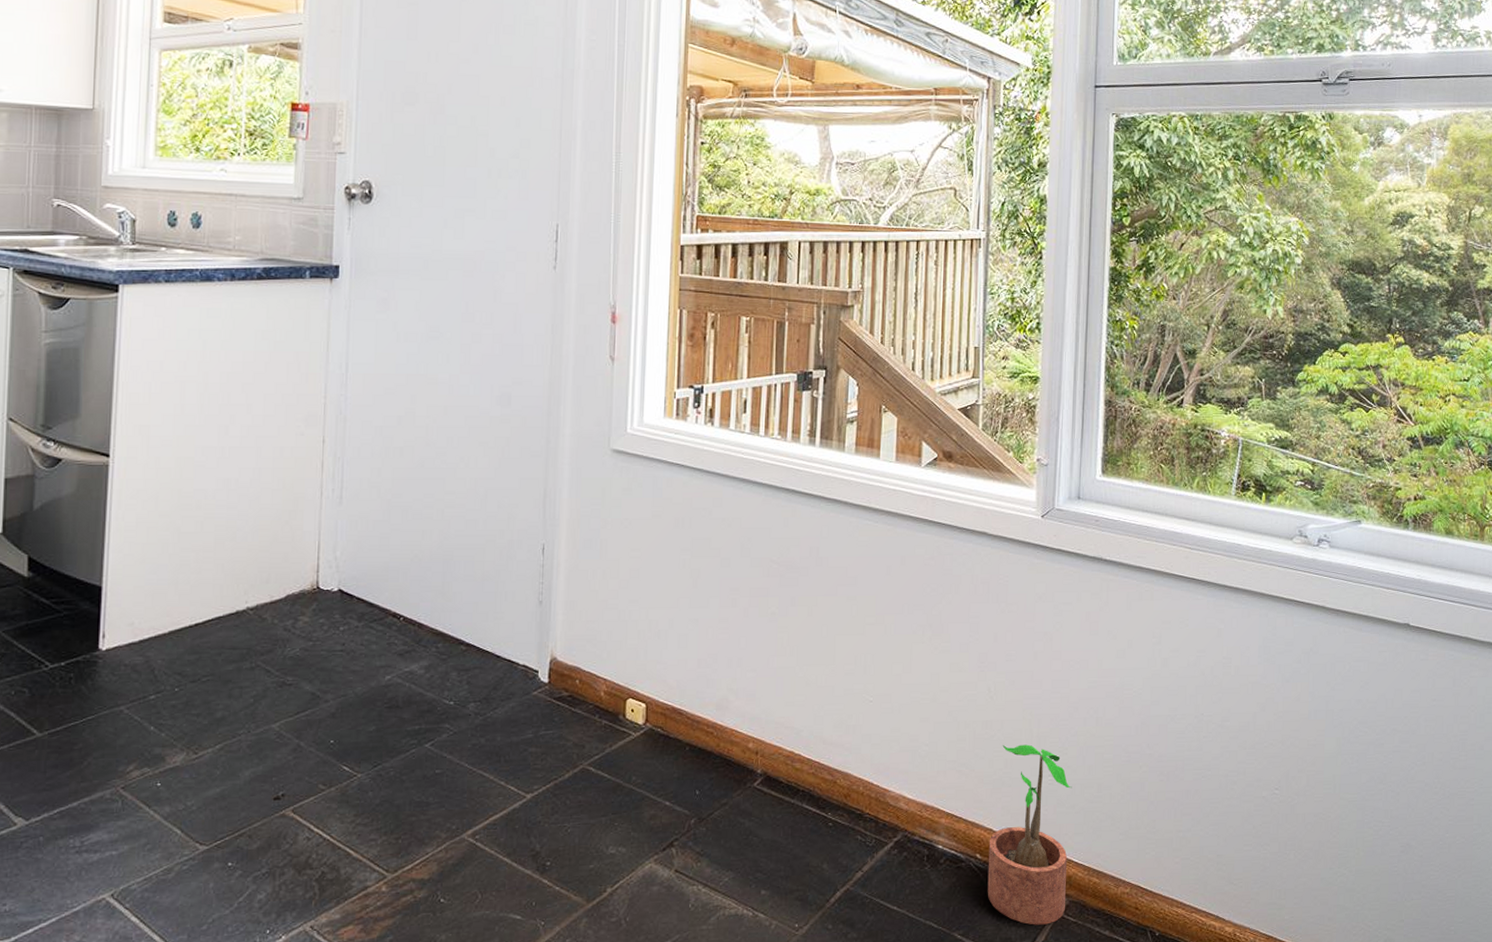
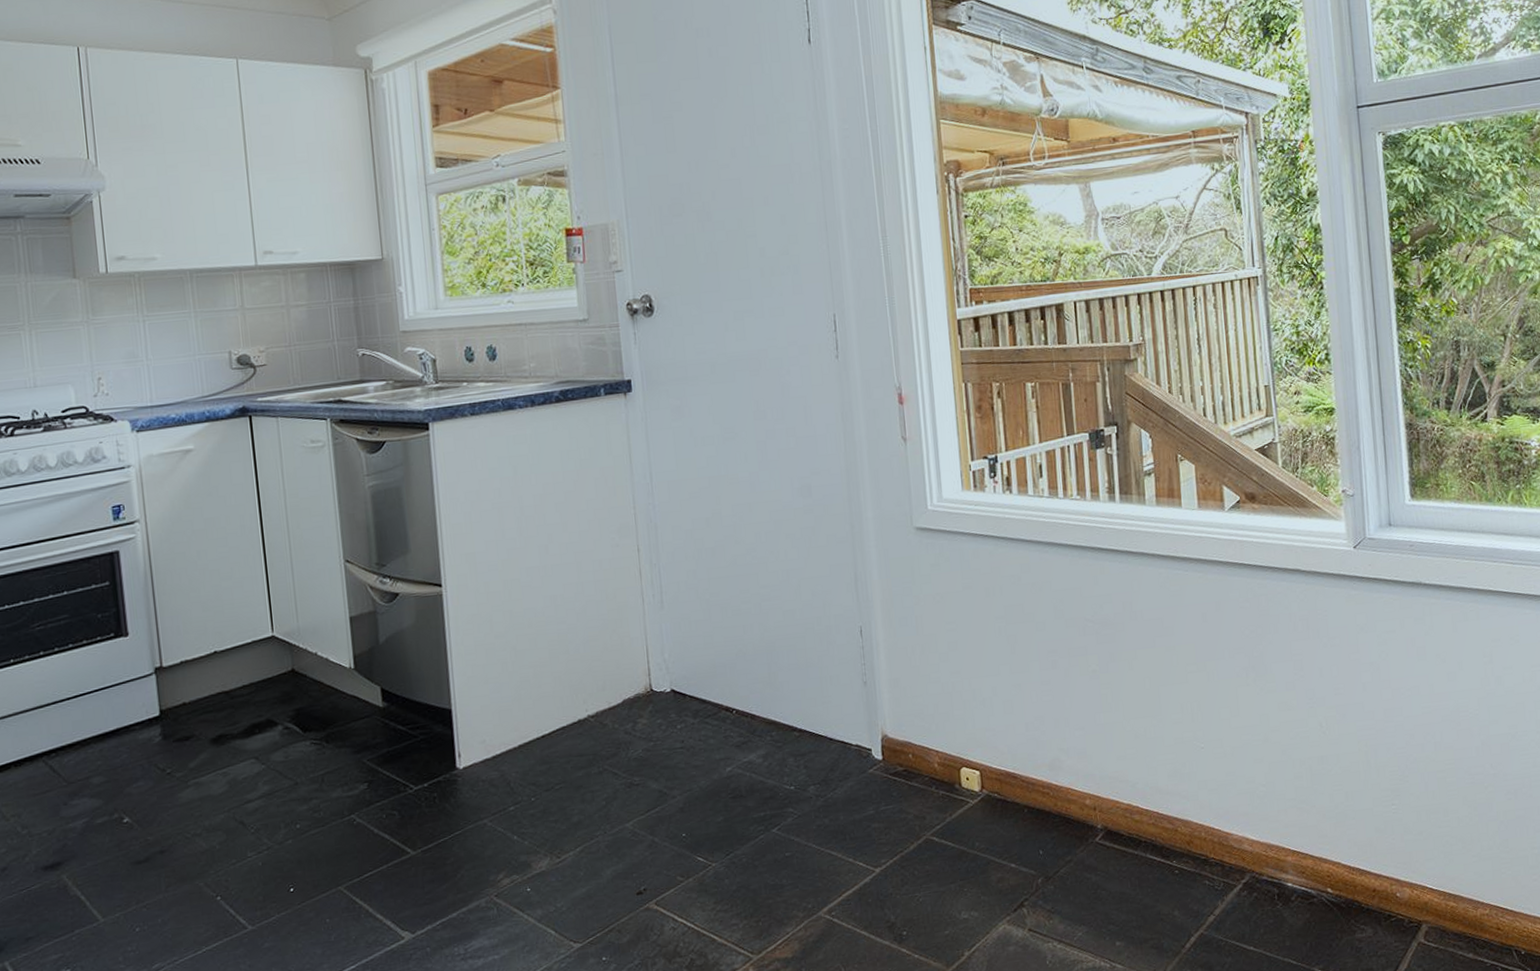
potted plant: present [987,744,1072,925] -> none [1338,775,1425,954]

